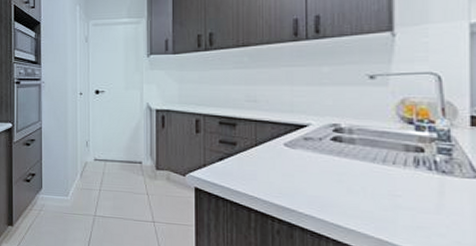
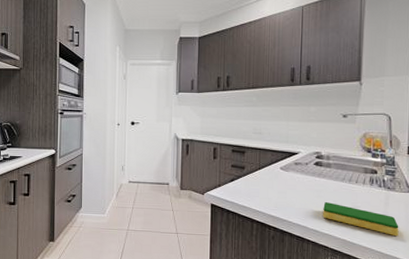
dish sponge: none [347,189,463,238] -> present [323,202,399,237]

